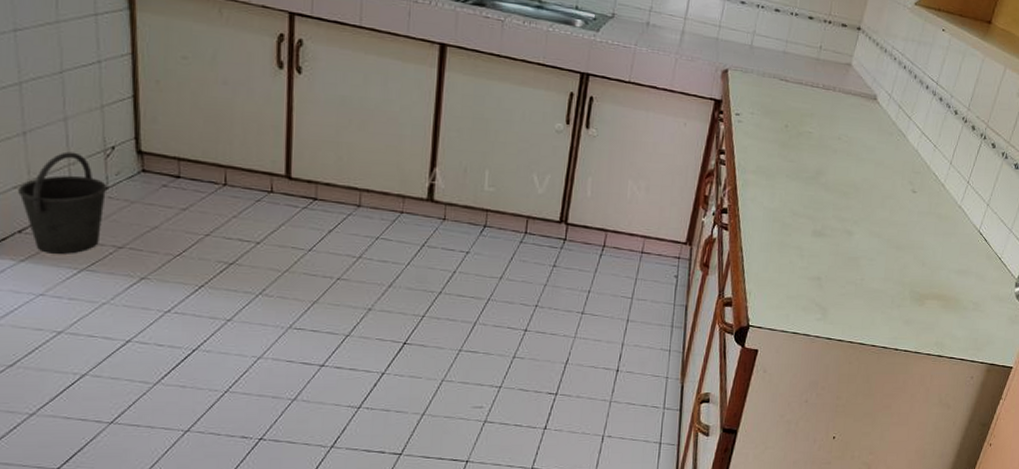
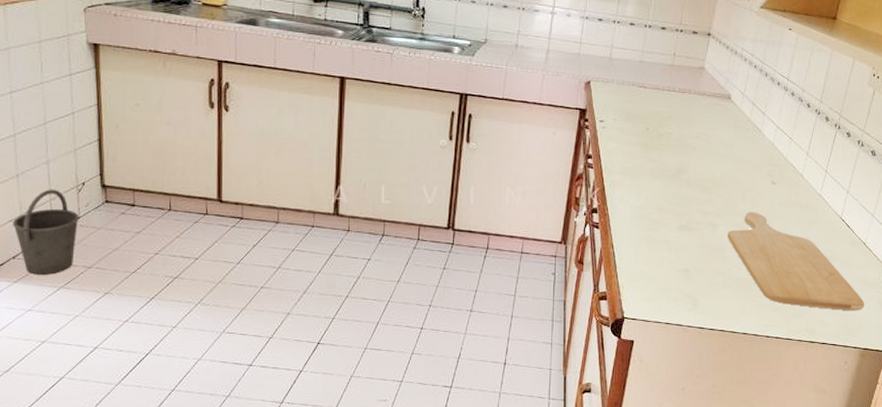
chopping board: none [863,220,995,325] -> present [728,212,865,310]

